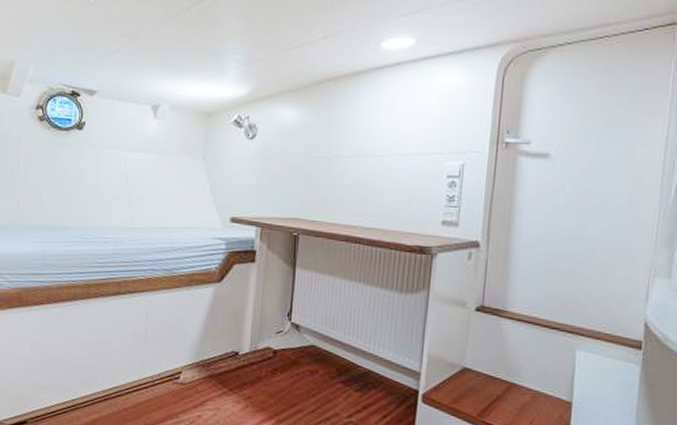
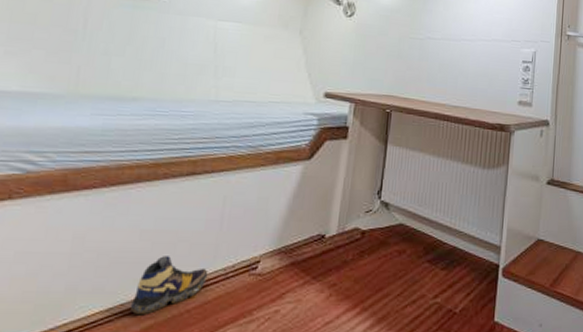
shoe: none [79,363,139,410] -> present [129,256,208,316]

